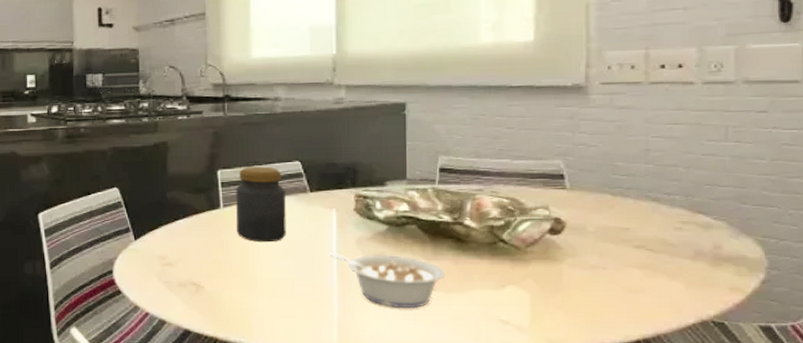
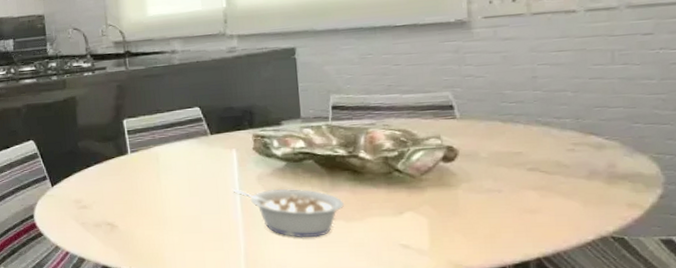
jar: present [236,166,286,243] -> none [141,114,191,183]

